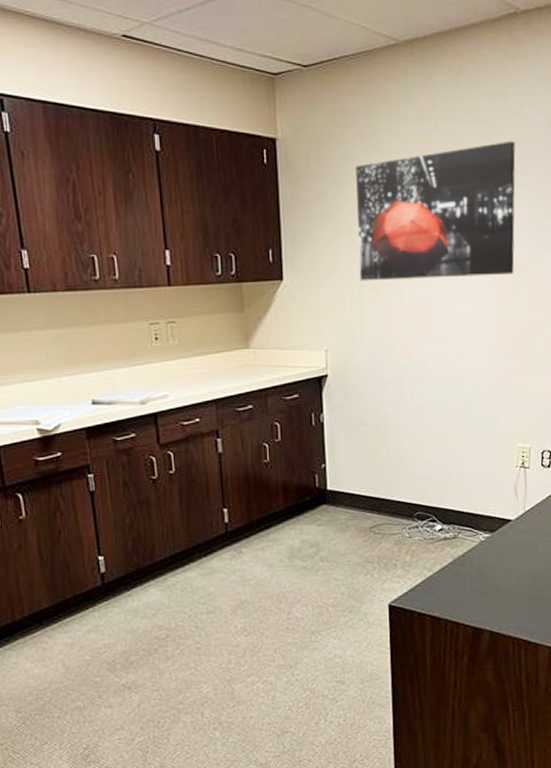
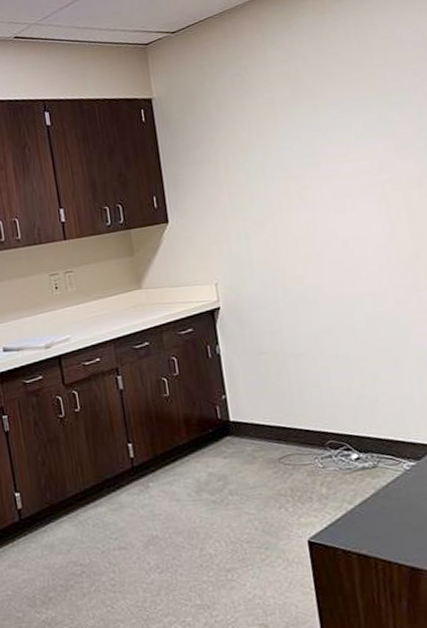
wall art: present [355,141,516,281] -> none [229,62,406,215]

